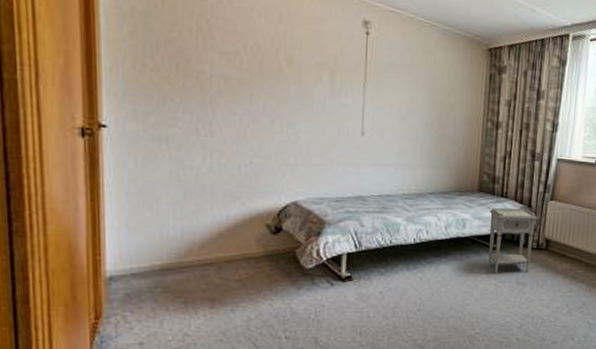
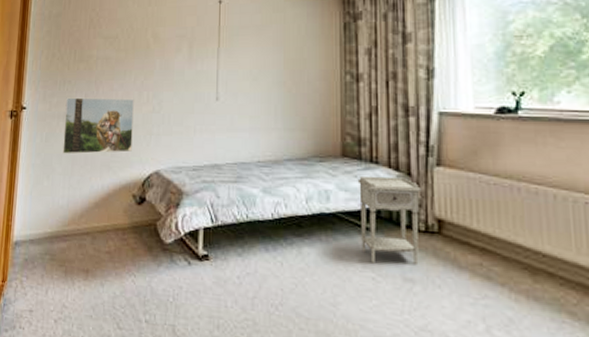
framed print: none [168,118,264,183] -> present [62,97,134,154]

